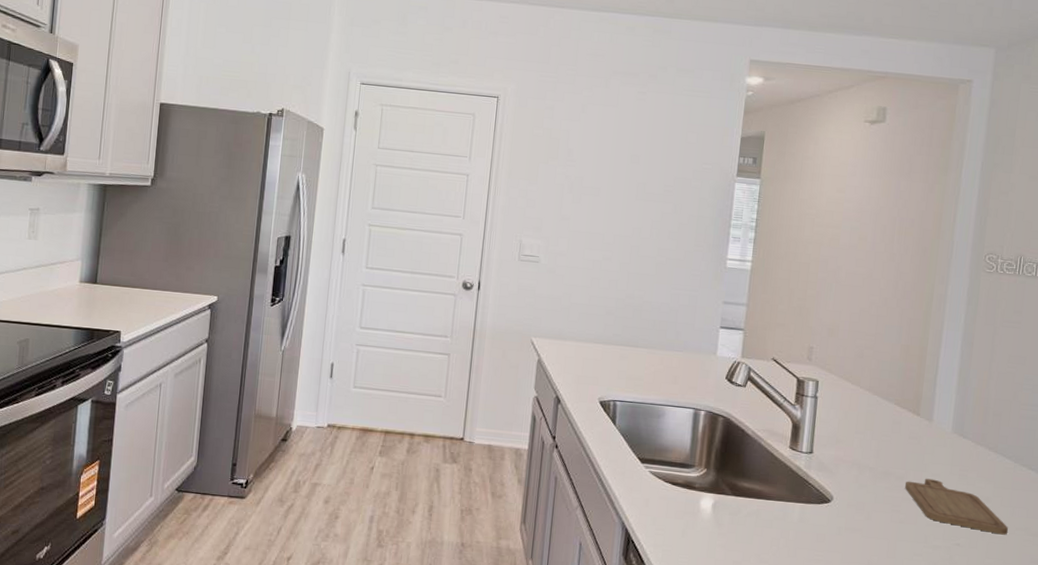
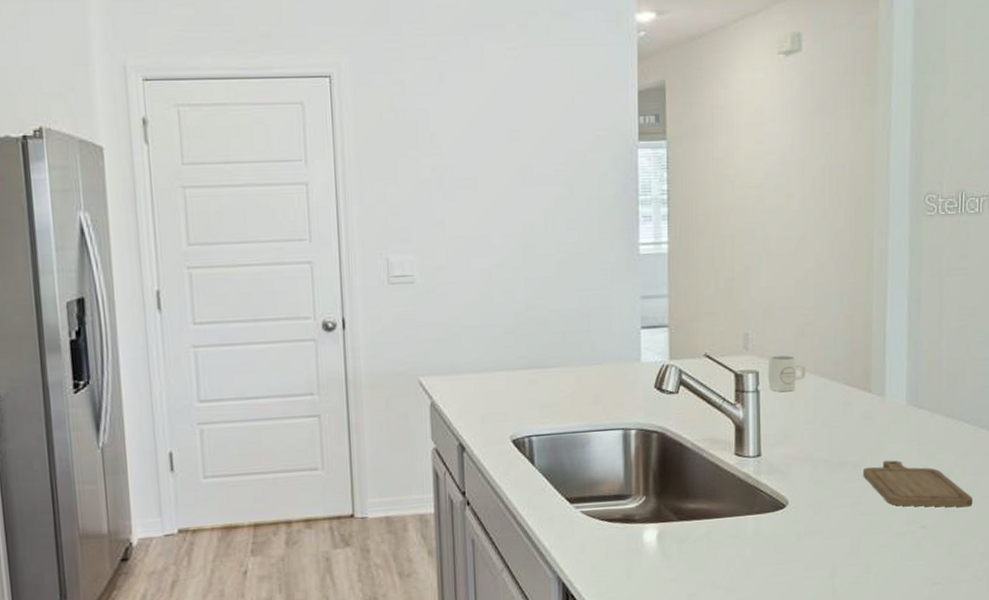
mug: none [826,369,862,403] -> present [767,354,806,393]

